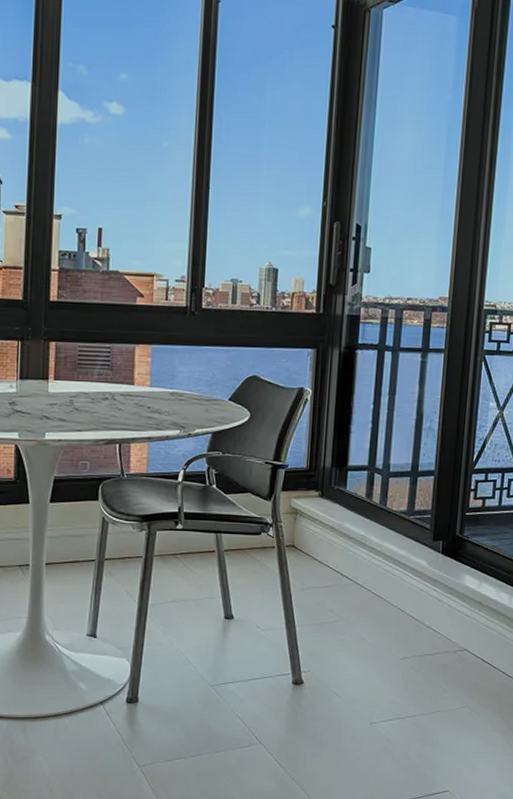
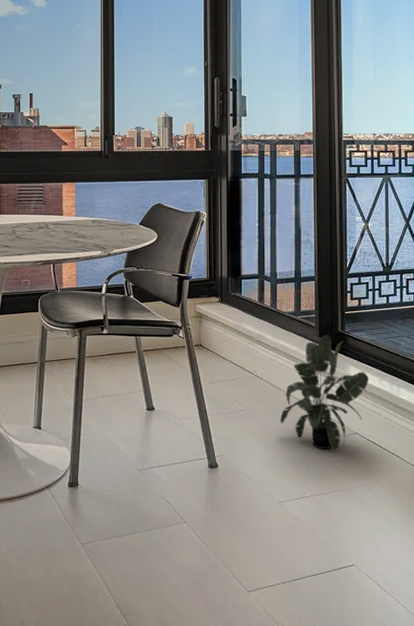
potted plant: none [379,539,486,667] -> present [280,335,370,450]

